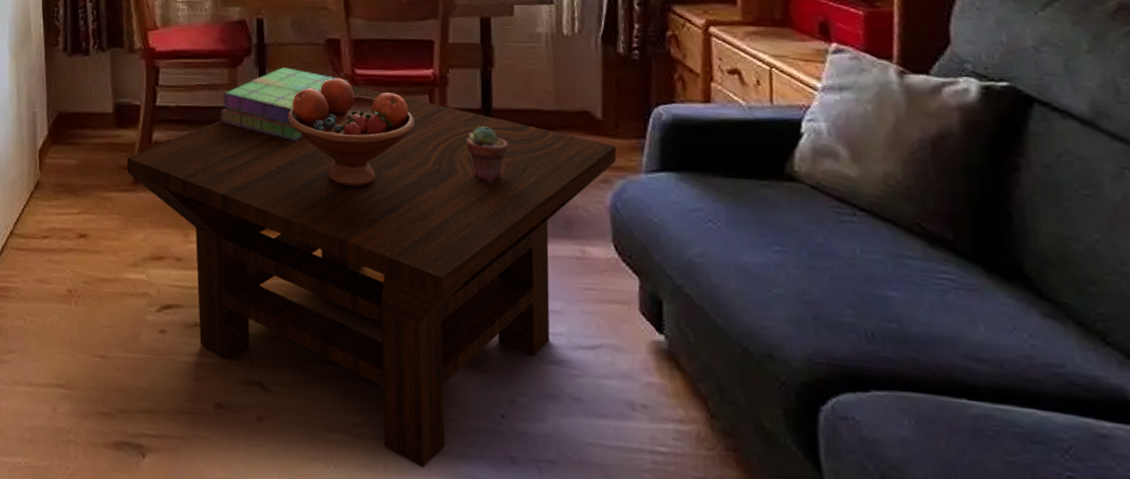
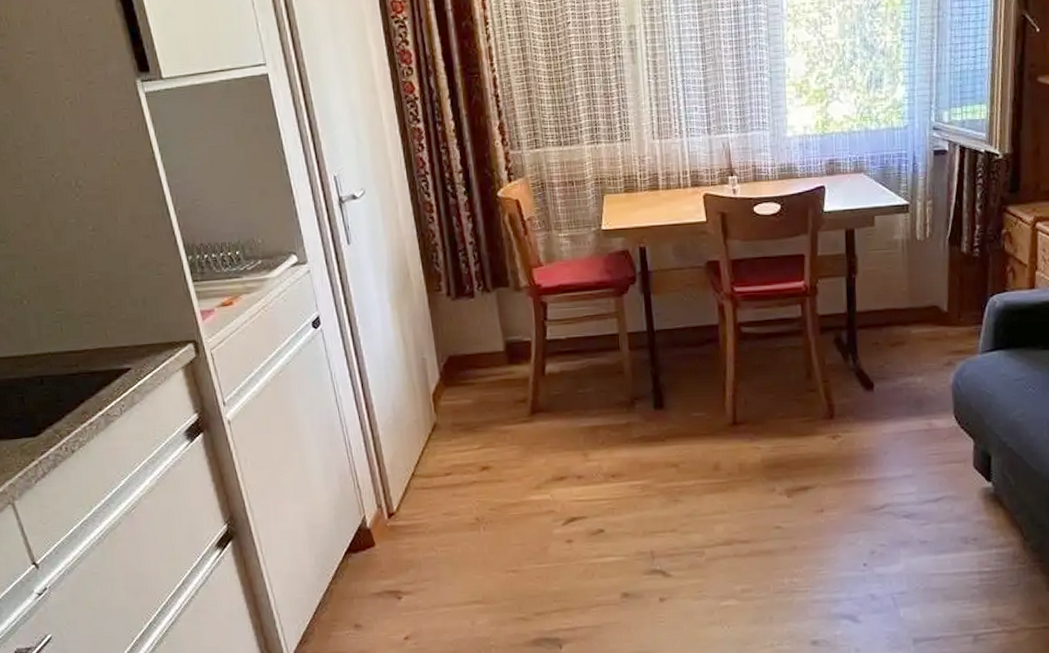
coffee table: present [127,85,617,468] -> none [522,302,959,615]
stack of books: present [220,67,349,141] -> none [610,291,729,358]
fruit bowl: present [287,78,415,188] -> none [673,297,789,394]
potted succulent: present [466,126,508,182] -> none [834,328,870,375]

